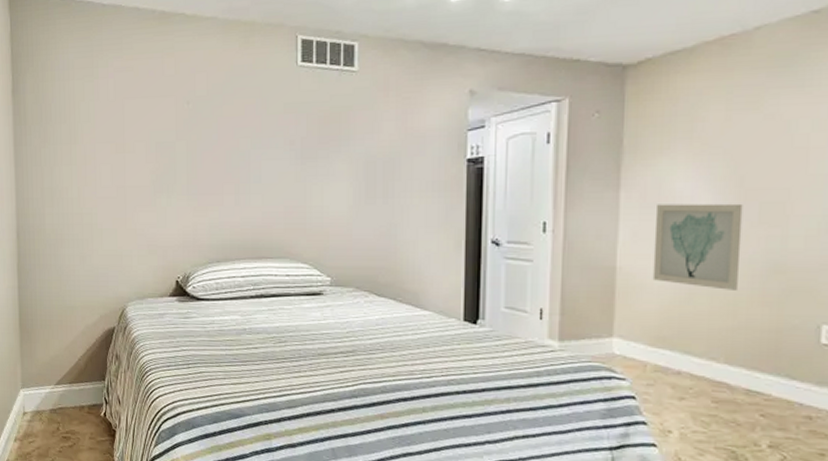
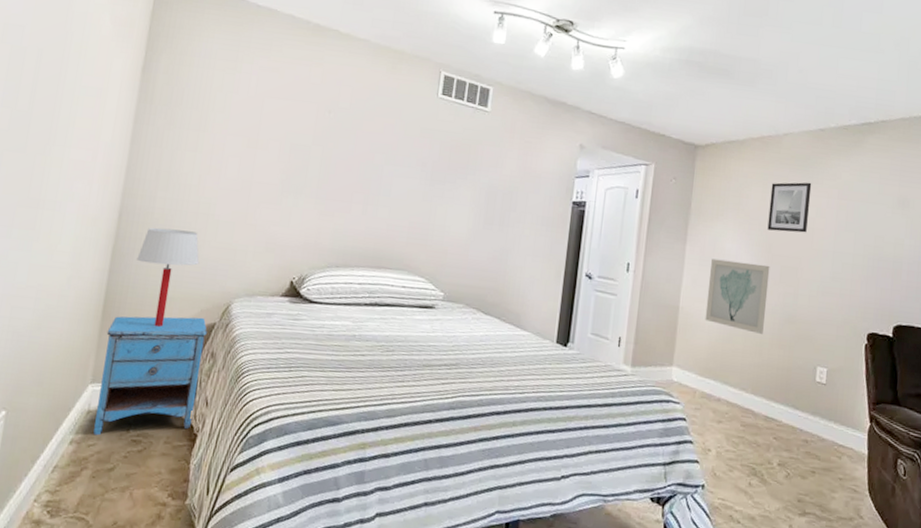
nightstand: none [26,322,110,434] -> present [93,316,207,436]
table lamp: none [38,242,92,335] -> present [136,227,200,327]
wall art: none [736,86,803,158] -> present [767,182,812,233]

